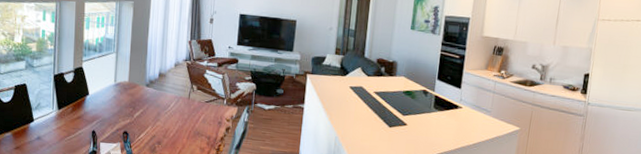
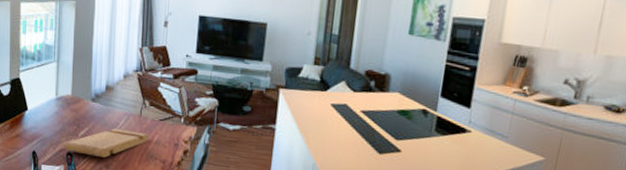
cutting board: none [121,109,197,135] -> present [64,128,149,158]

